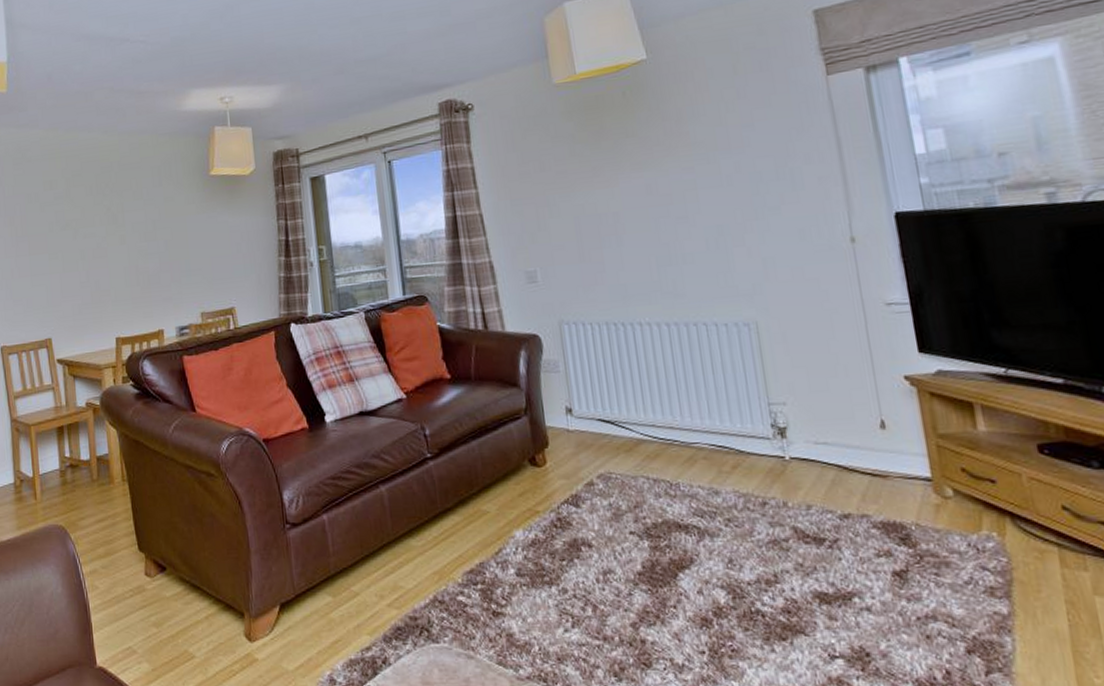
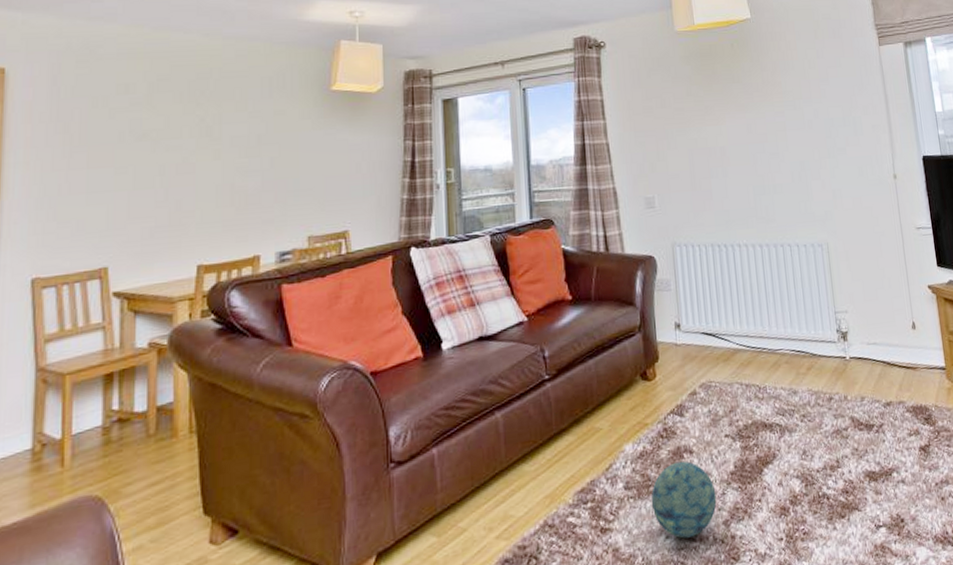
ball: none [546,554,622,635] -> present [651,461,717,539]

